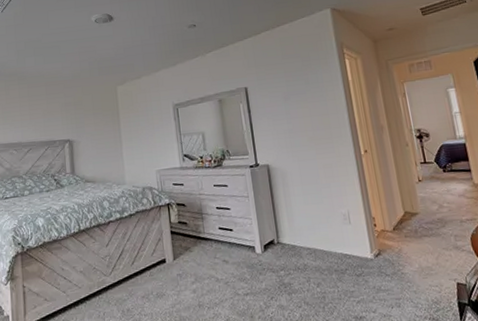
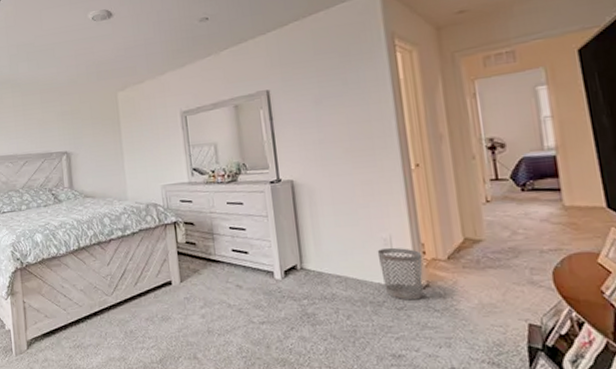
wastebasket: none [338,221,376,267] -> present [377,247,423,300]

